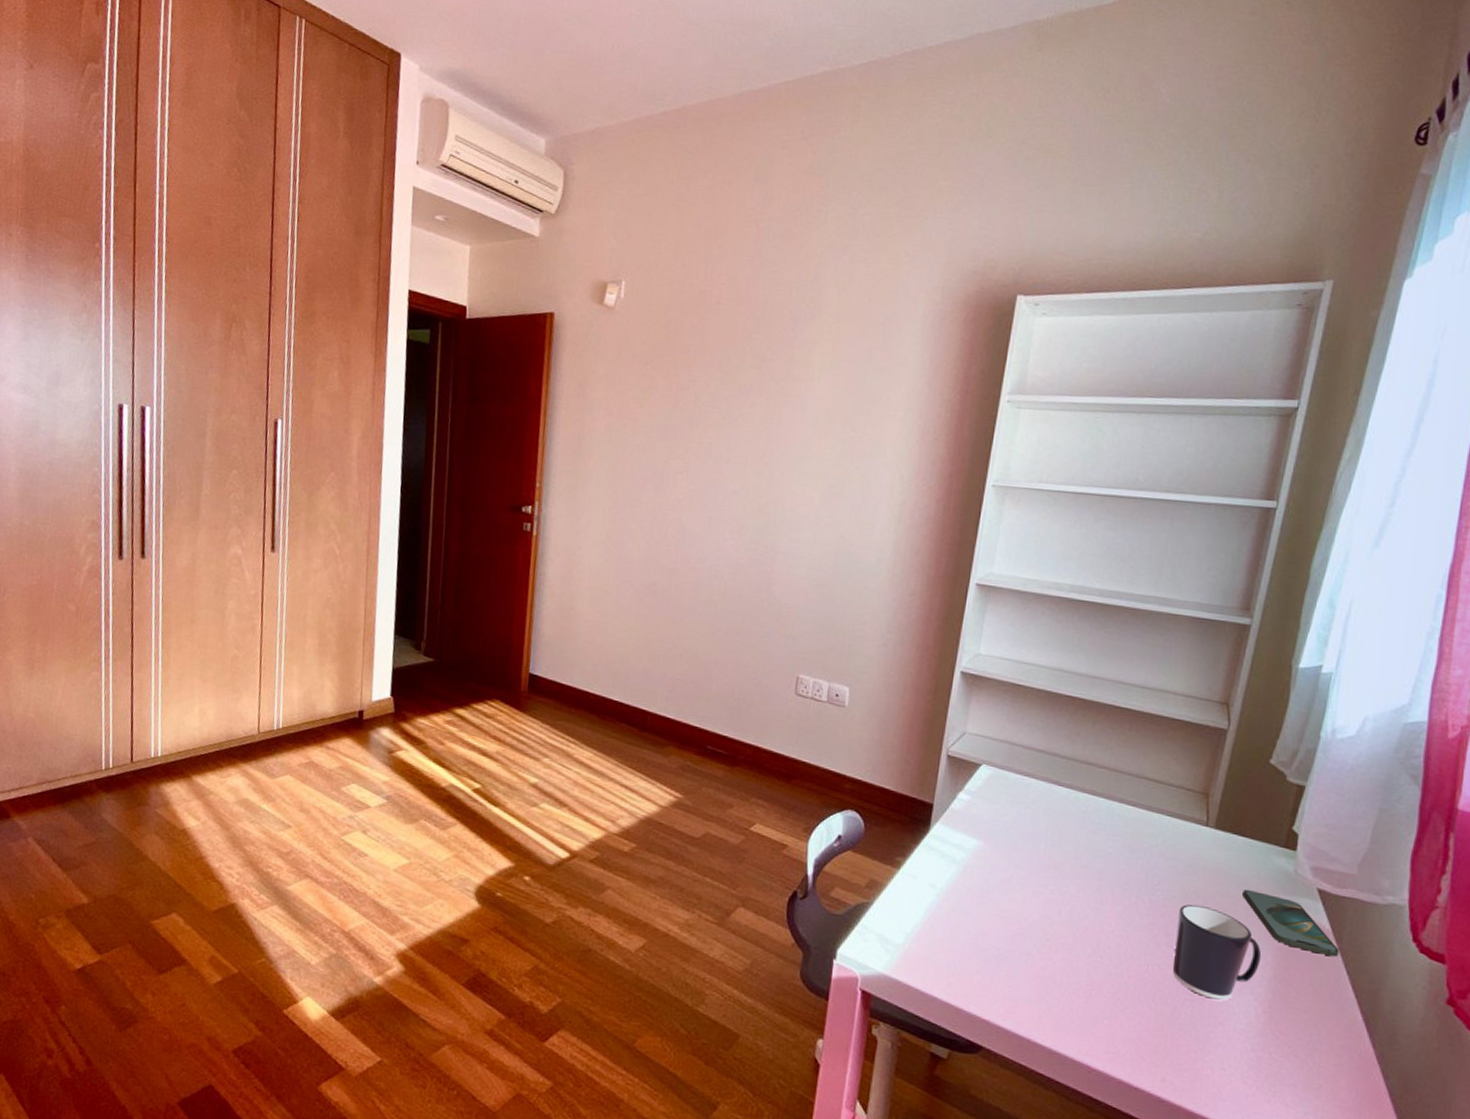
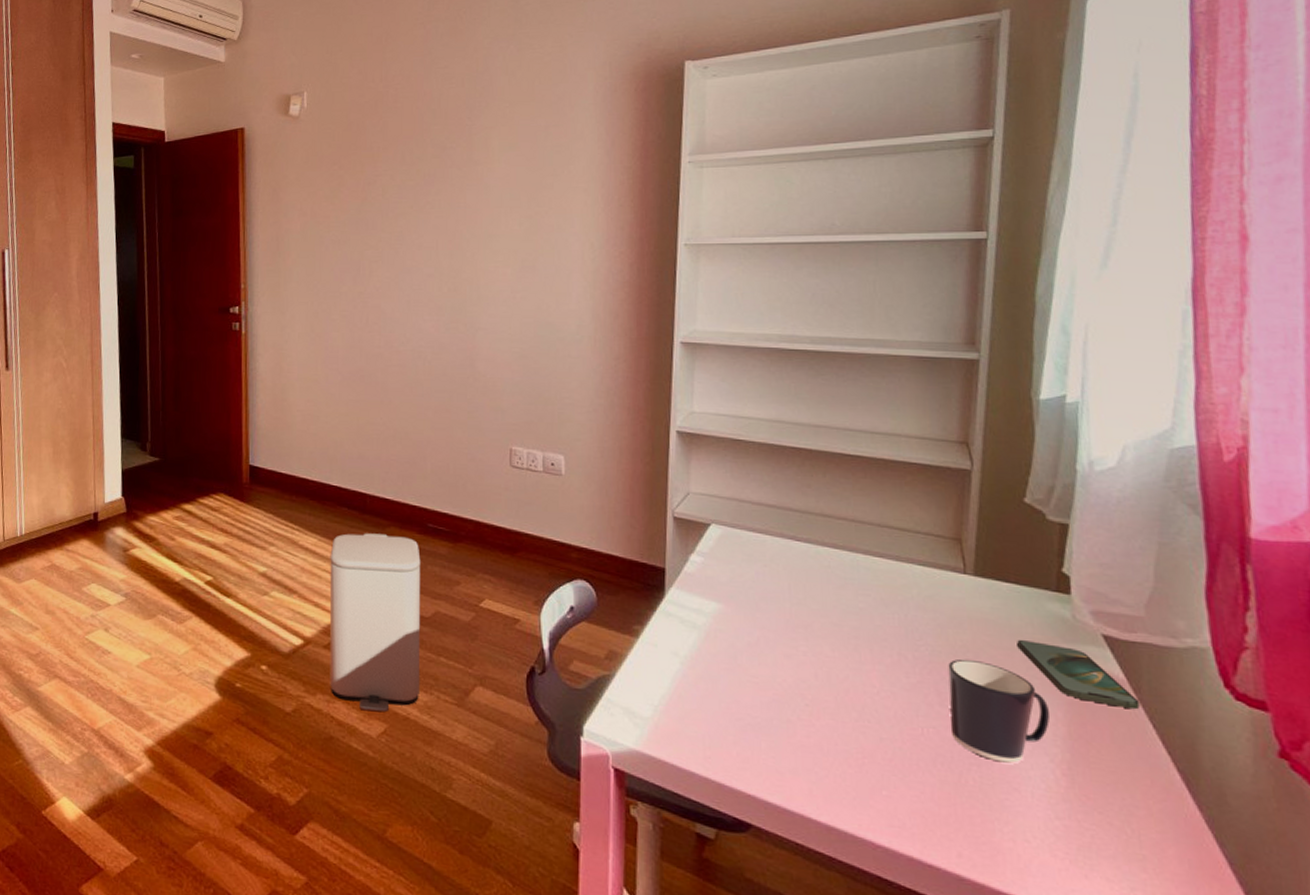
pedal bin: none [592,750,696,929] -> present [329,533,421,713]

